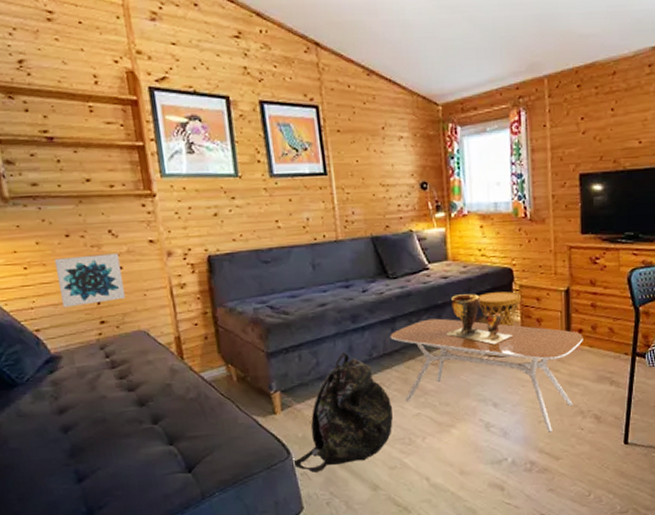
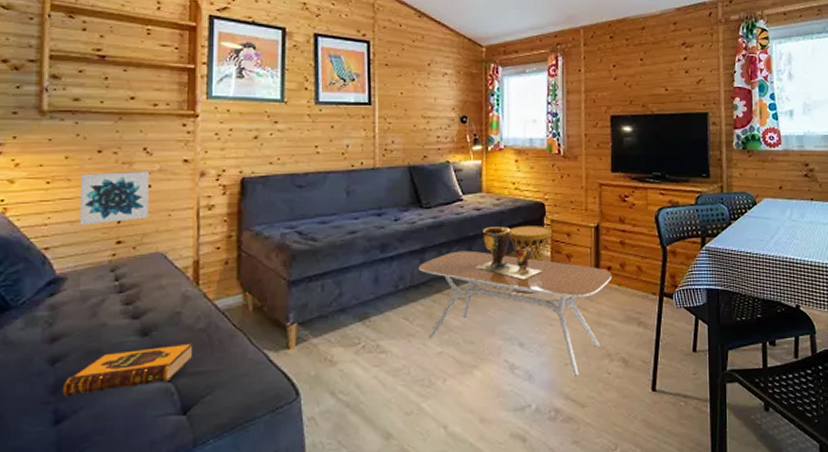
hardback book: none [78,411,189,460] -> present [62,342,193,397]
backpack: present [291,352,393,473] -> none [300,283,413,417]

